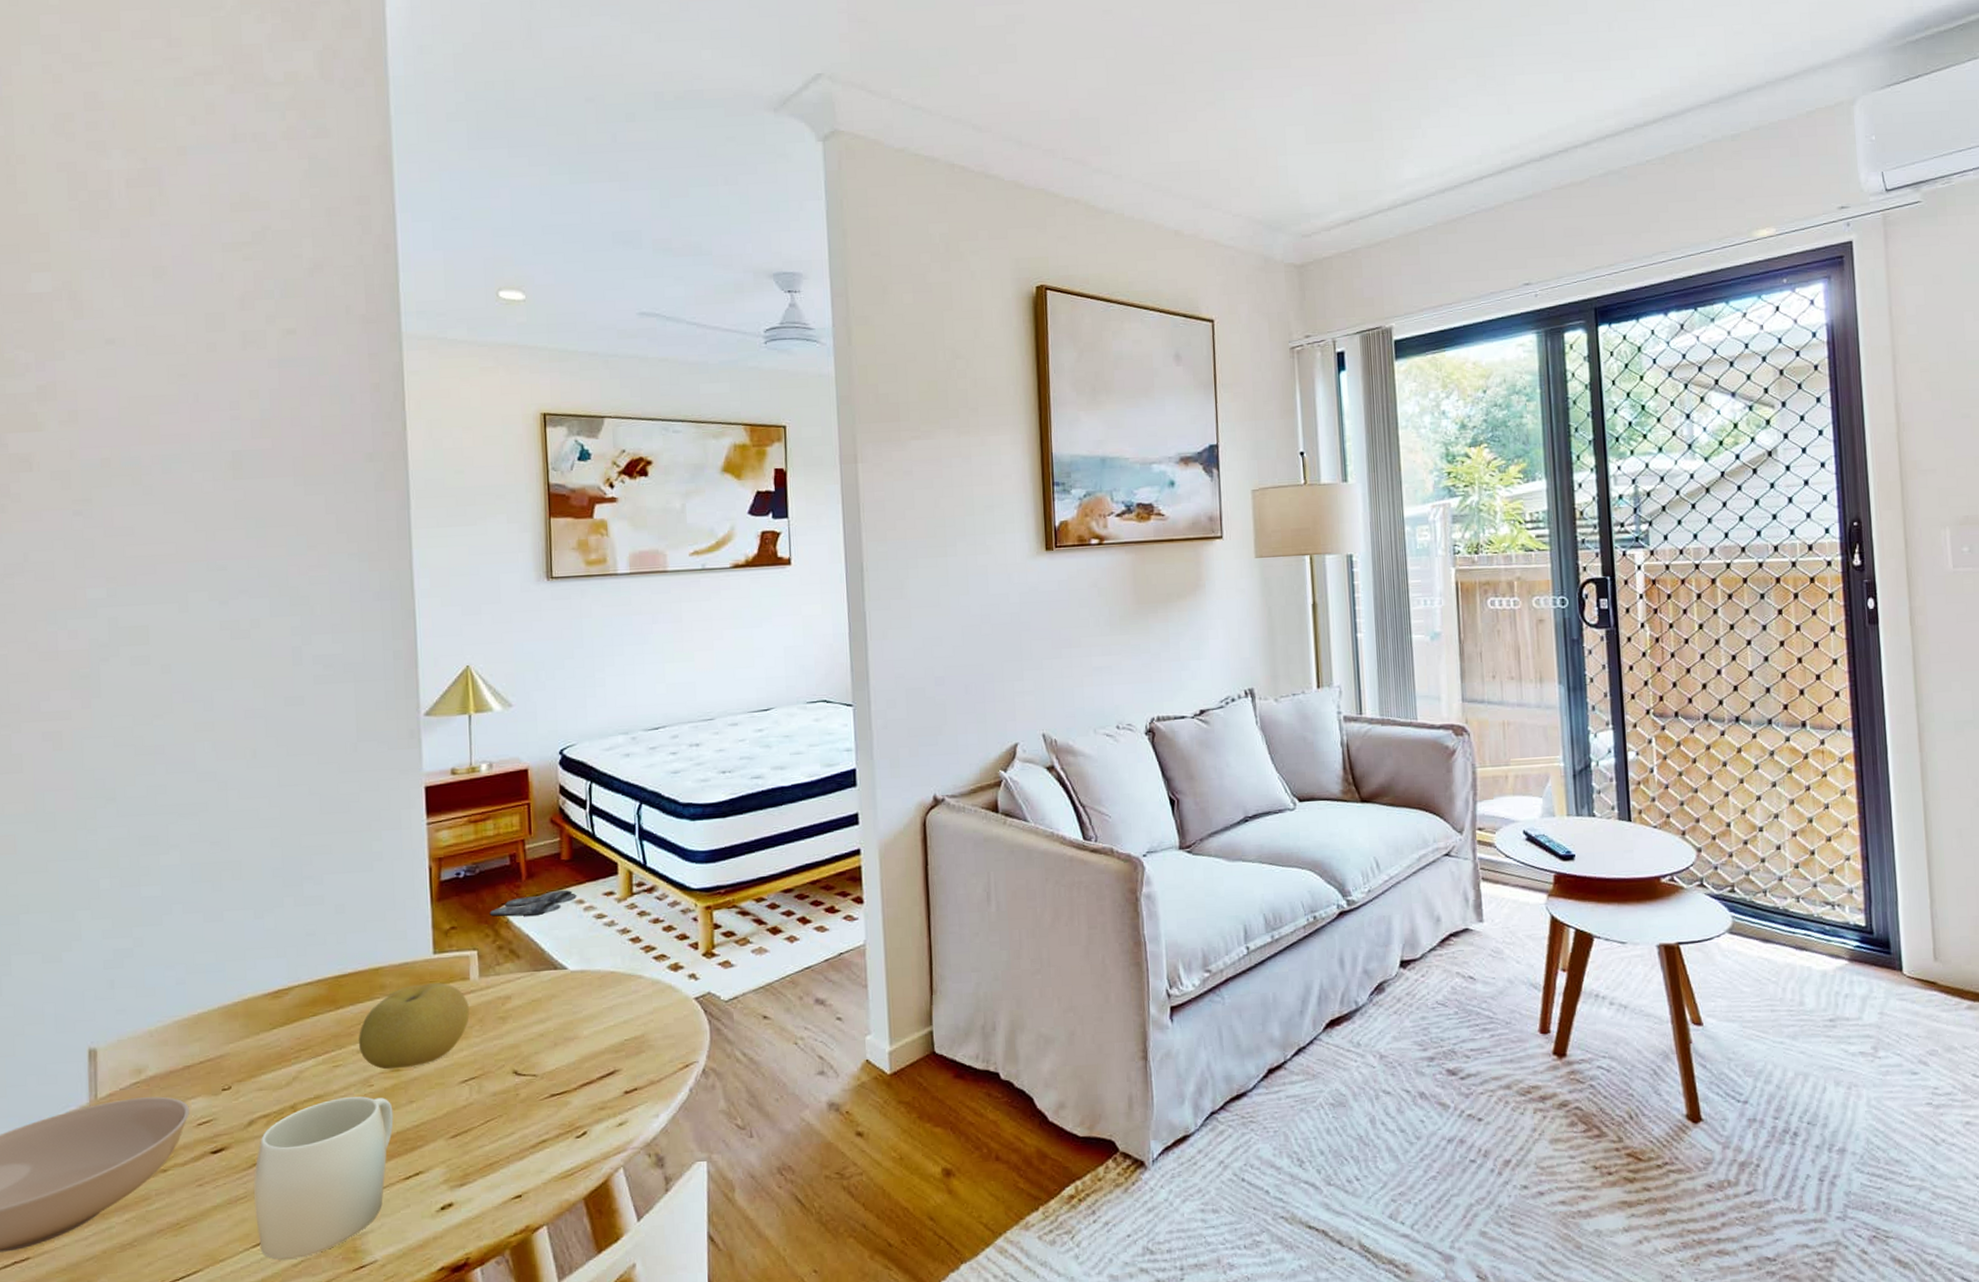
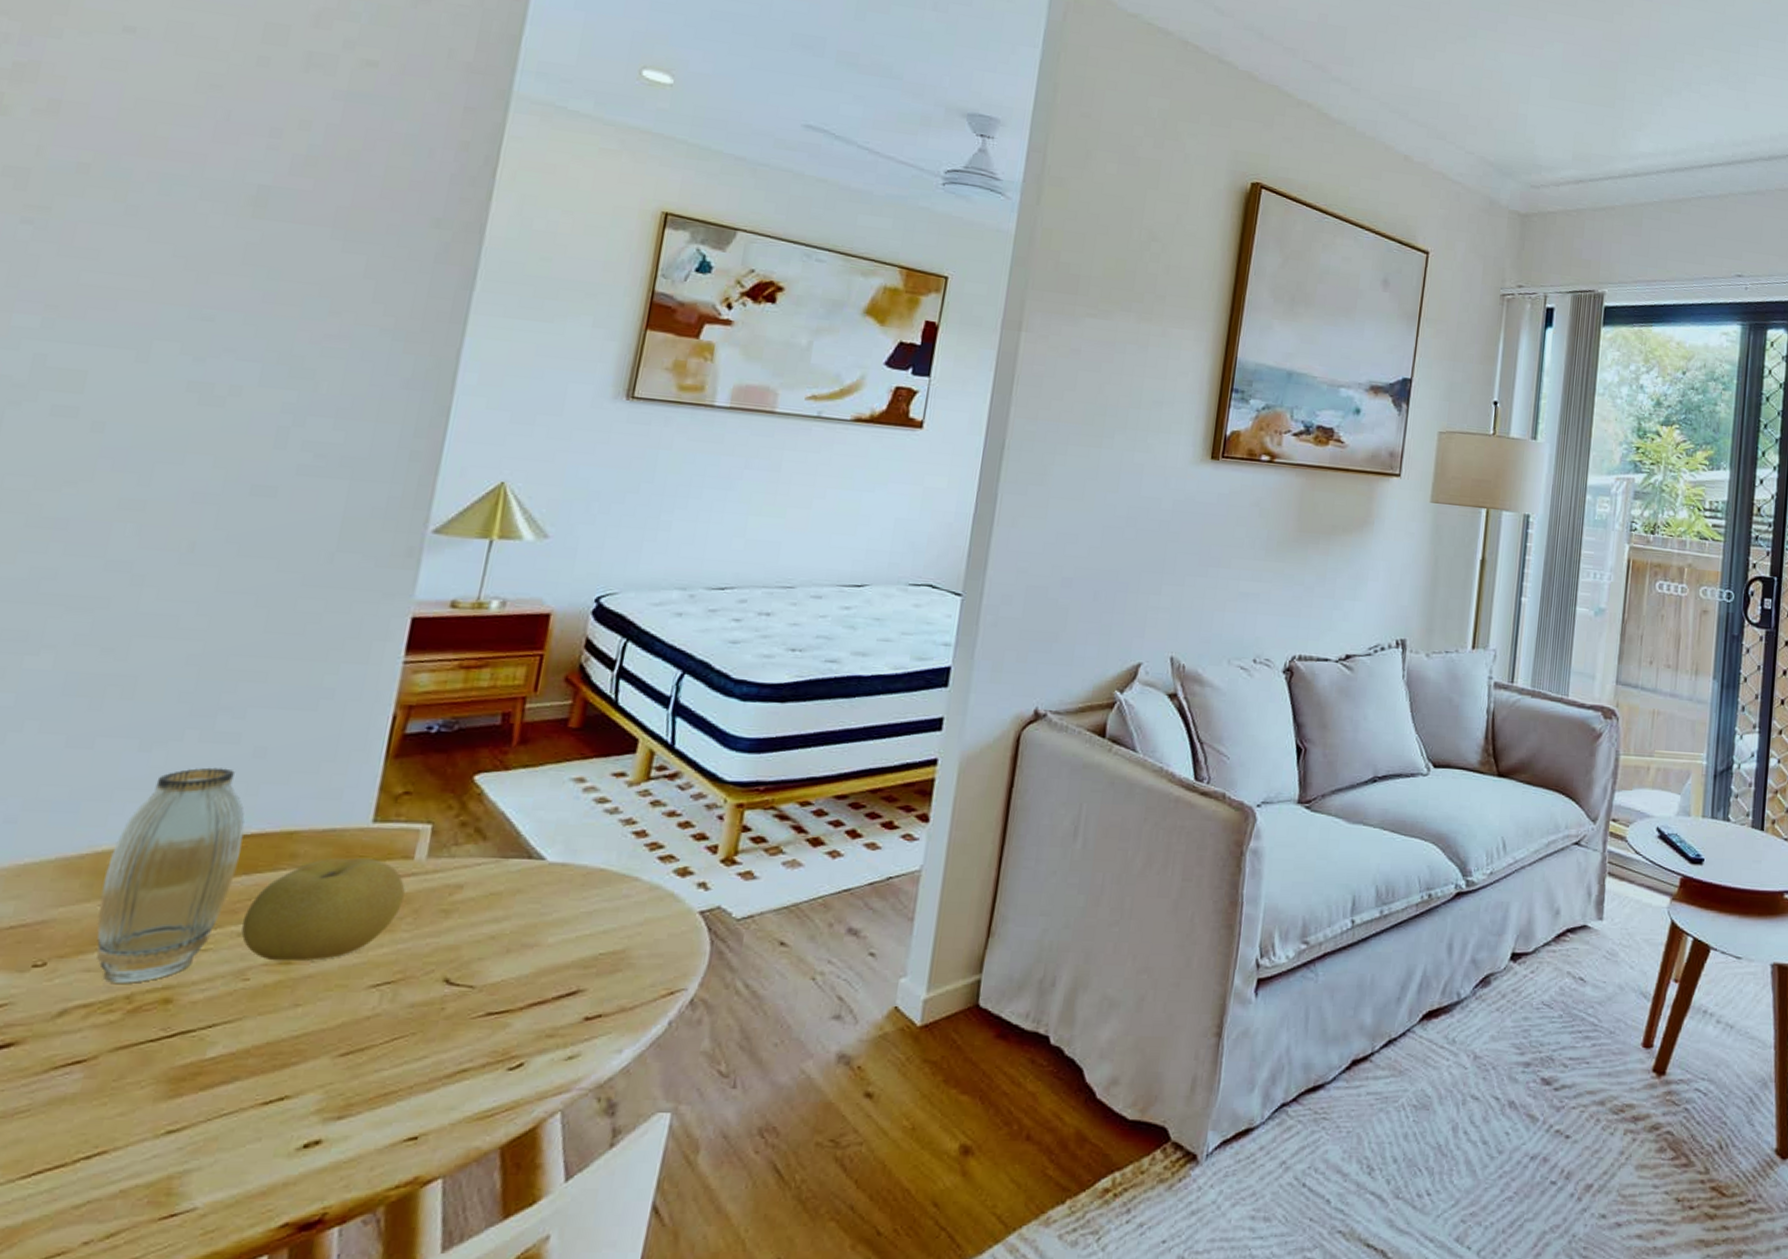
mug: present [253,1096,394,1260] -> none [31,991,270,1199]
vase: none [254,924,345,1097] -> present [96,767,245,983]
slippers: present [489,889,577,916] -> none [459,762,578,790]

